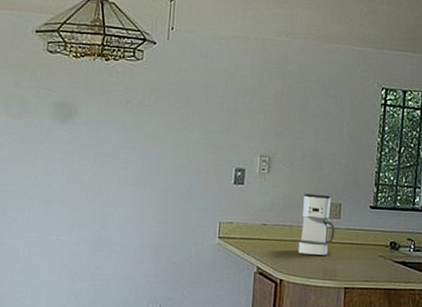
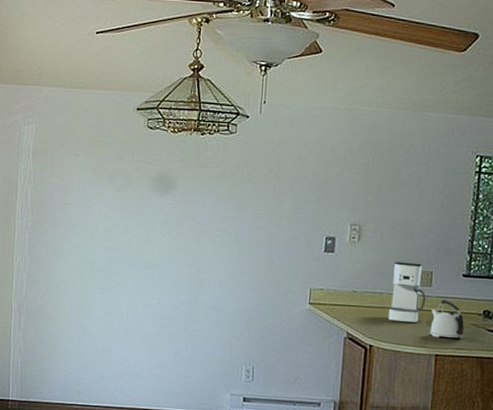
kettle: none [339,232,372,271] -> present [430,299,464,339]

